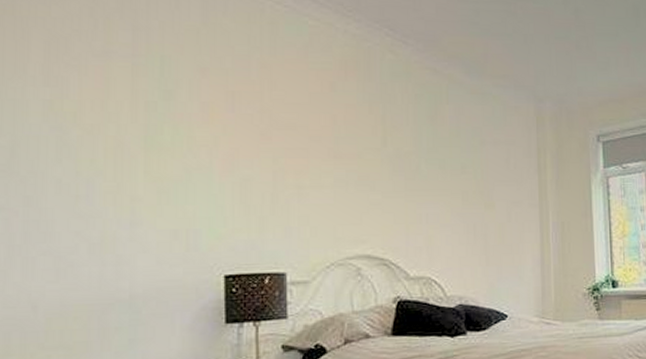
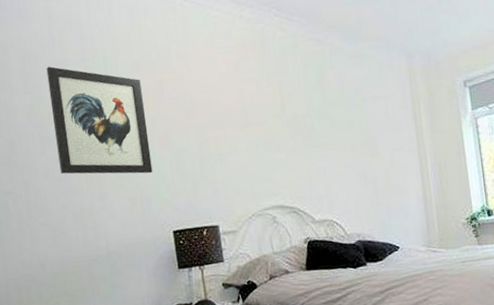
wall art: none [78,57,208,202] -> present [46,67,153,174]

